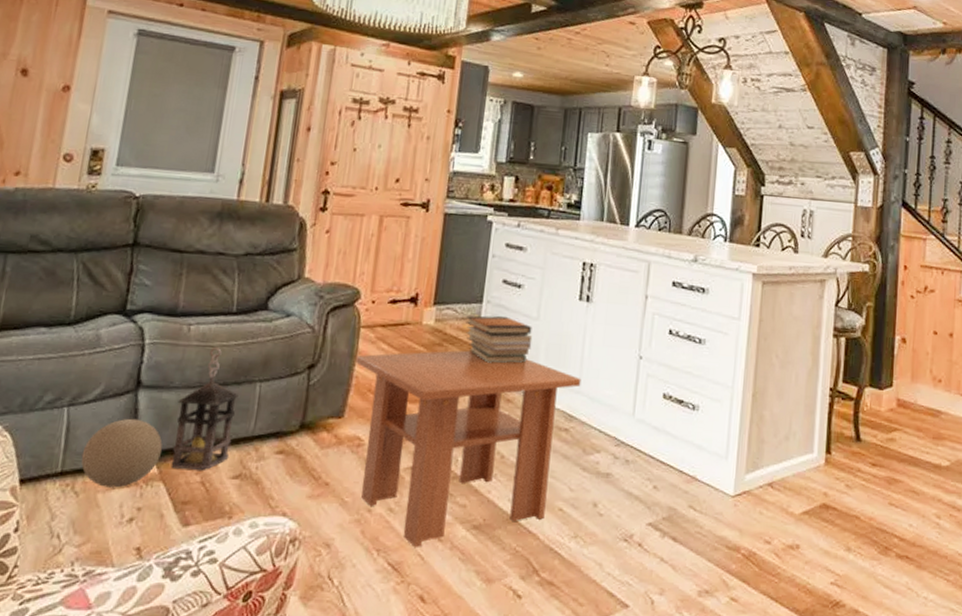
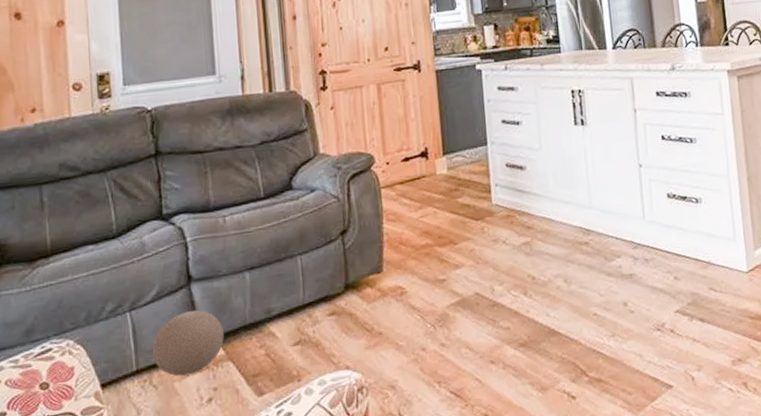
lantern: present [170,346,239,470] -> none [229,231,287,347]
coffee table: present [355,350,582,548] -> none [382,187,592,374]
book stack: present [466,315,533,364] -> none [475,152,540,198]

